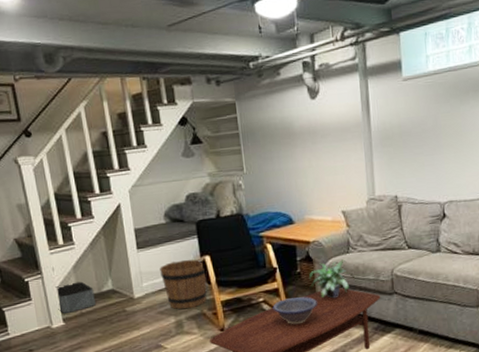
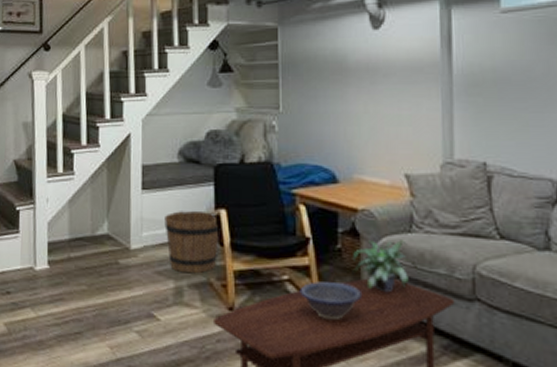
storage bin: present [55,281,96,313] -> none [45,219,87,255]

